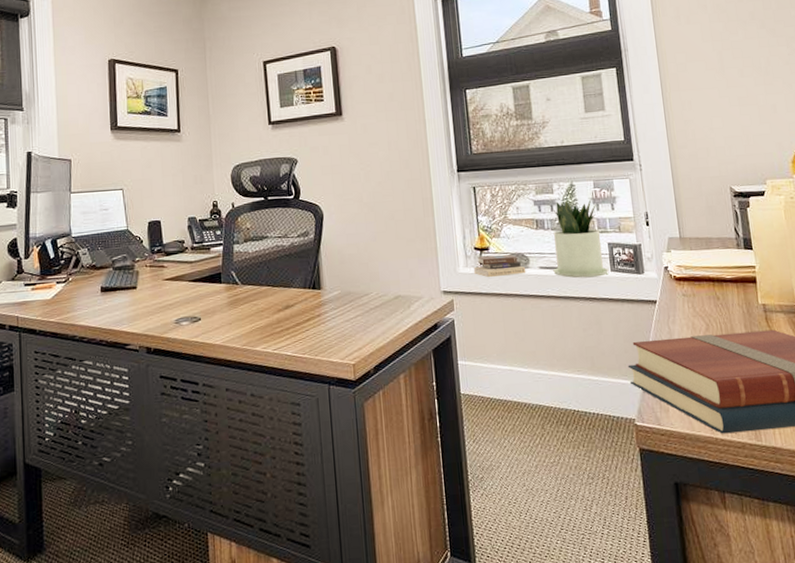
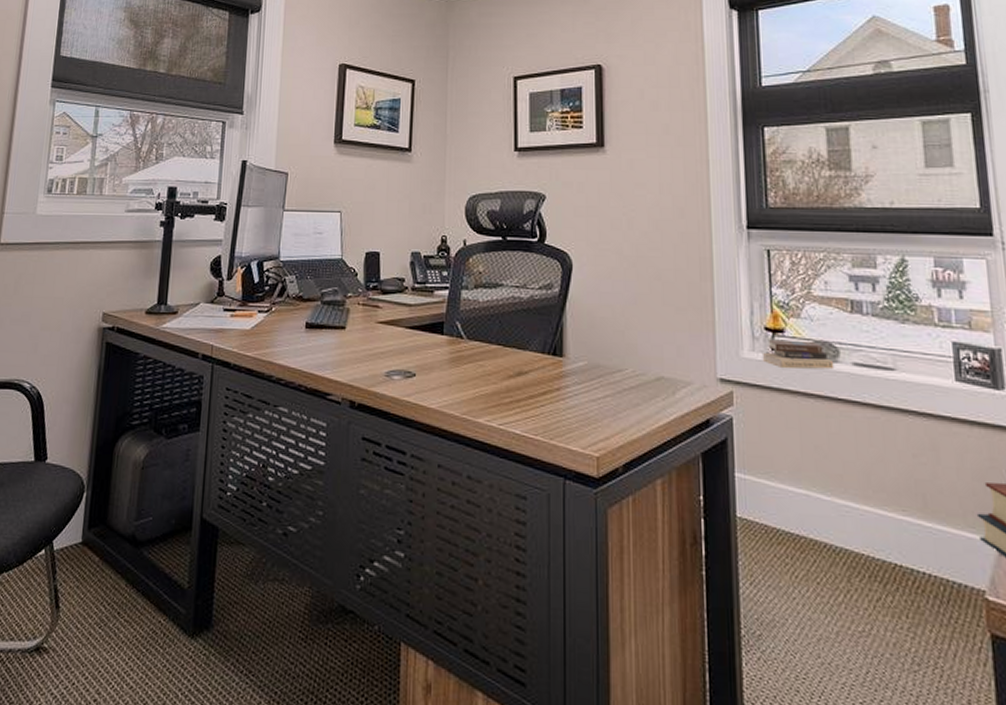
planter: present [553,199,609,278] -> none [872,279,953,386]

